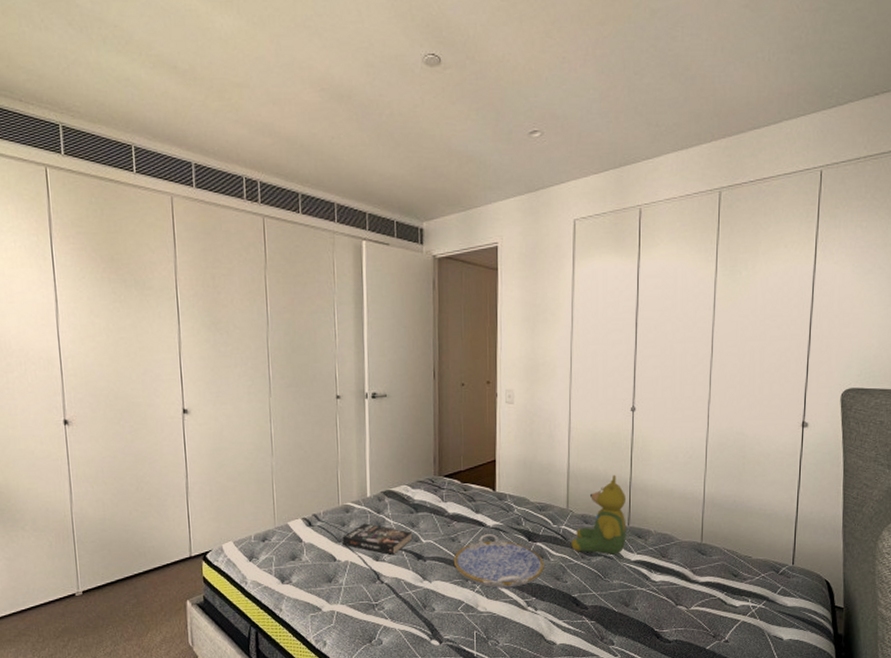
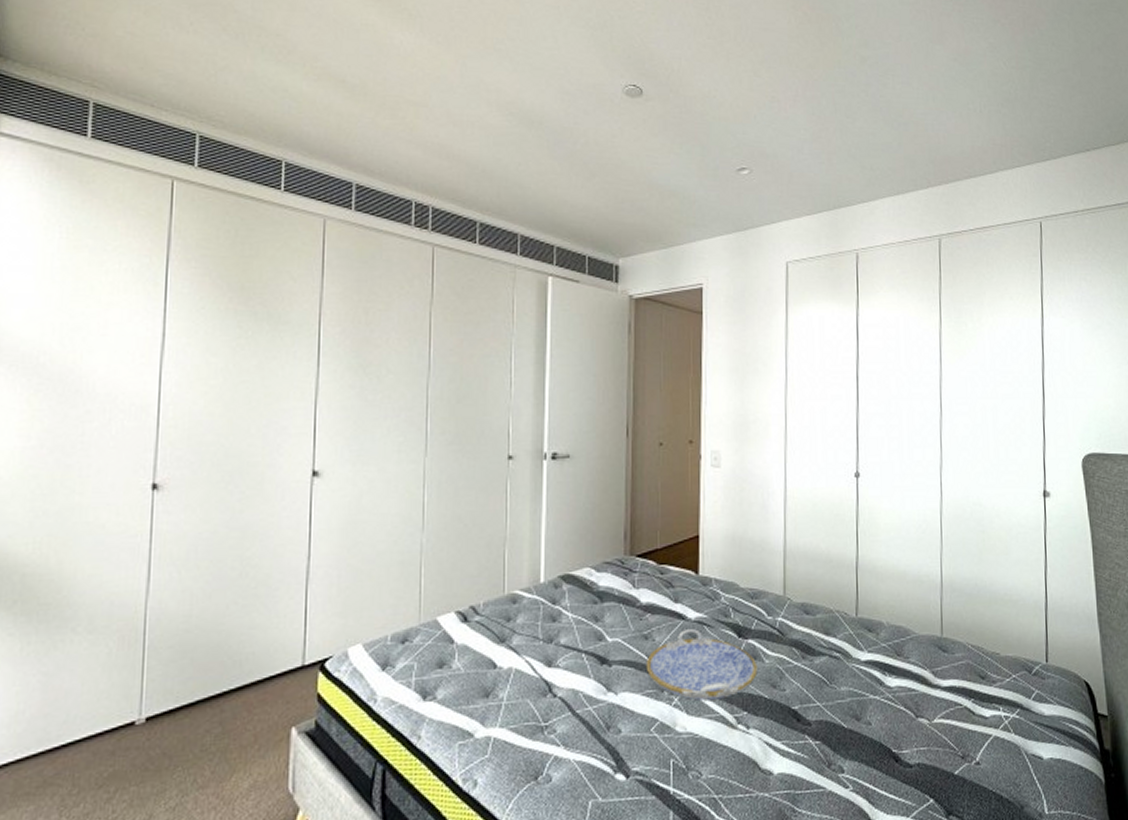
book: present [342,523,413,556] -> none [506,617,596,660]
teddy bear: present [571,474,627,555] -> none [789,553,855,654]

